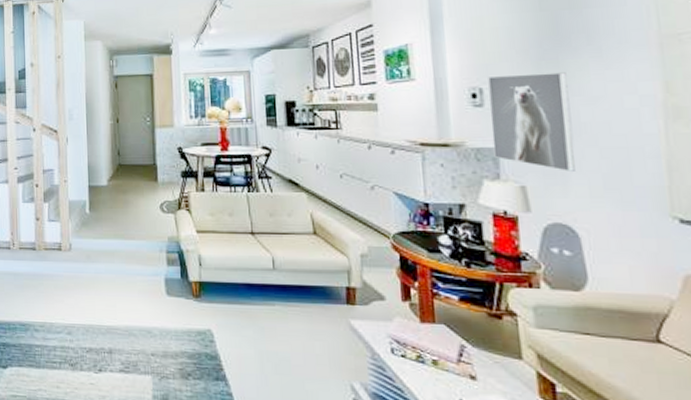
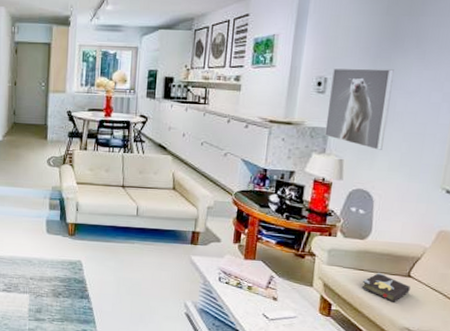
hardback book: none [591,336,666,381] -> present [361,272,410,303]

